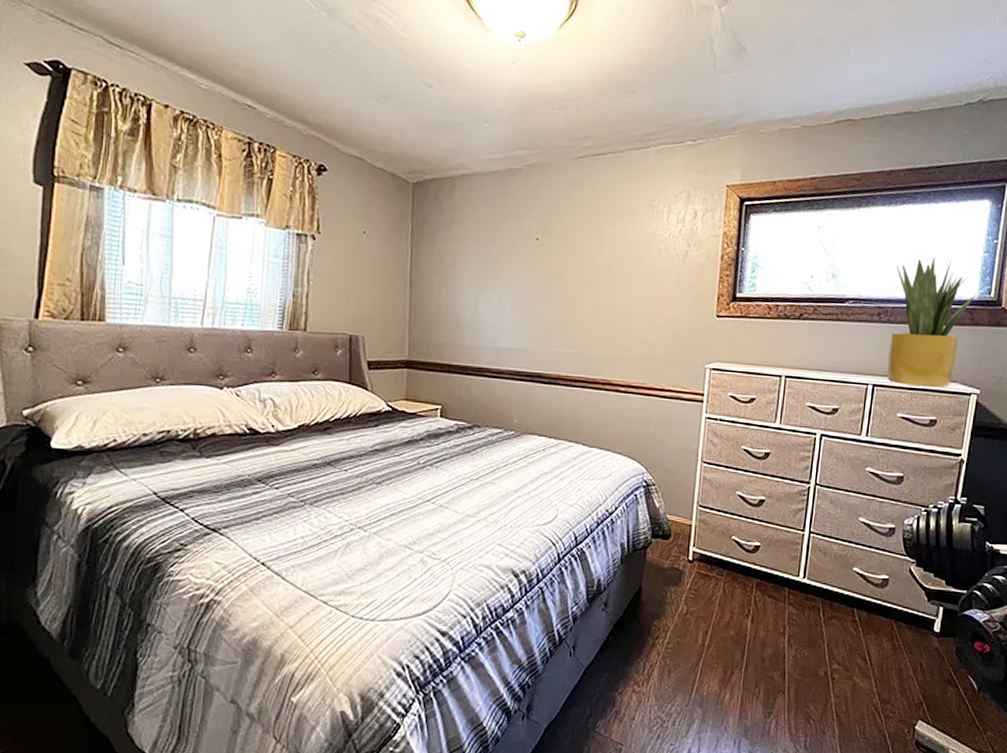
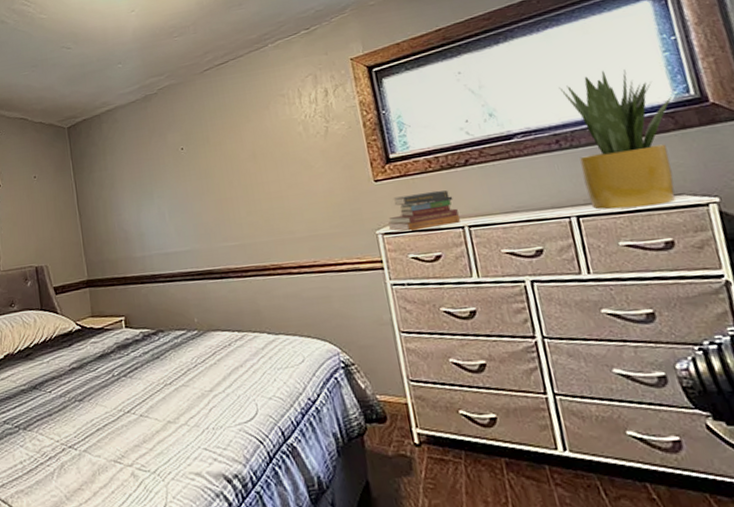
books: none [718,336,781,372] -> present [388,190,460,232]

